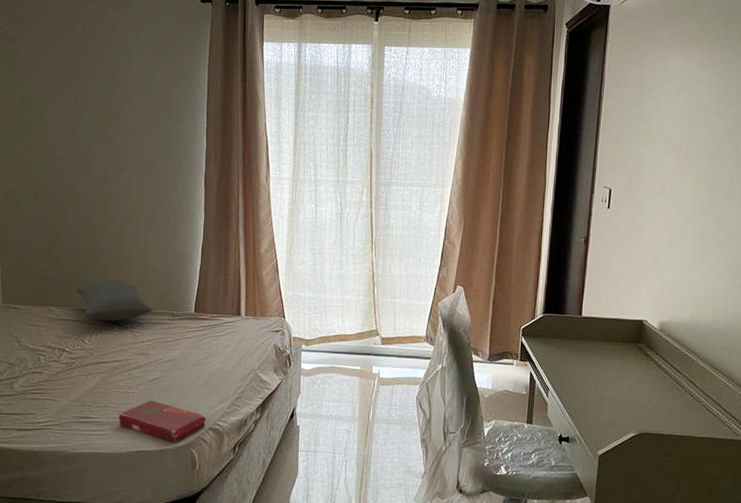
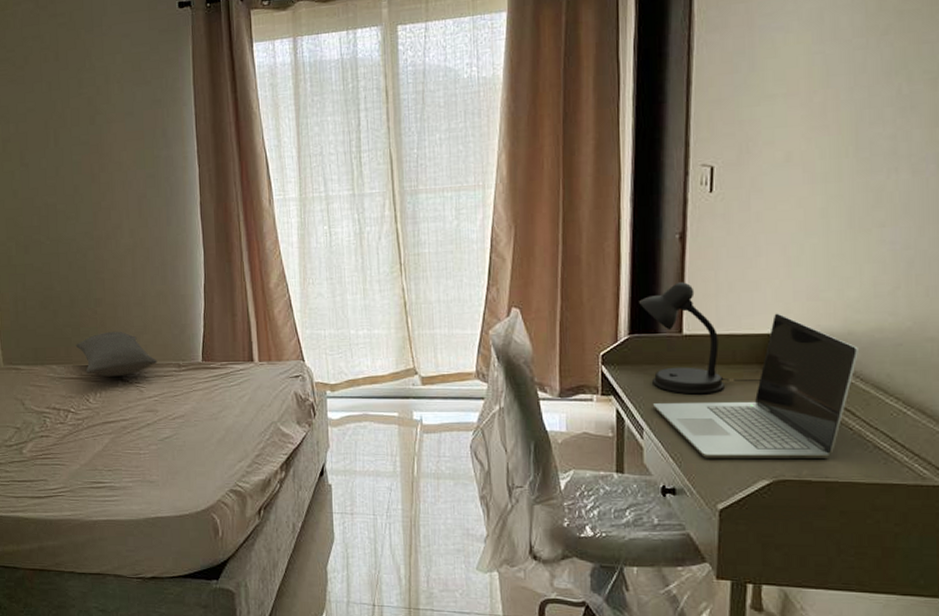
book: present [119,400,206,443] -> none [132,462,225,507]
desk lamp: none [552,275,634,364] -> present [639,282,761,395]
laptop: none [557,305,700,417] -> present [653,313,858,459]

